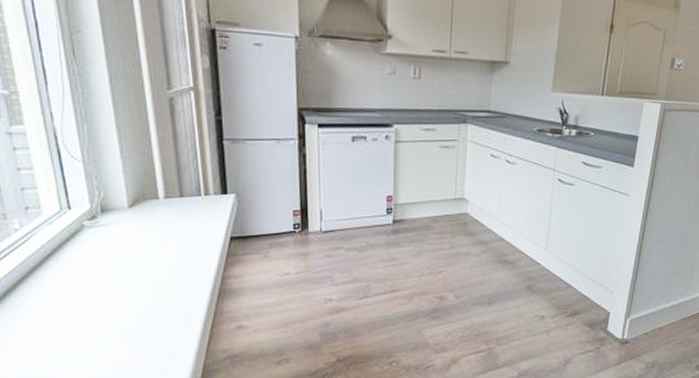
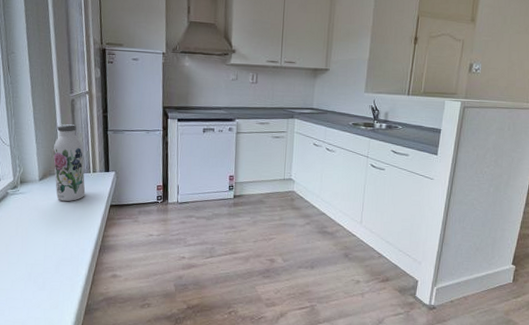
water bottle: none [147,131,196,235] -> present [53,124,86,202]

